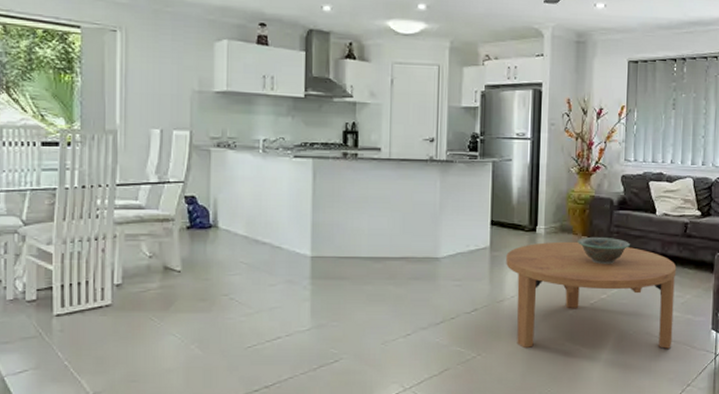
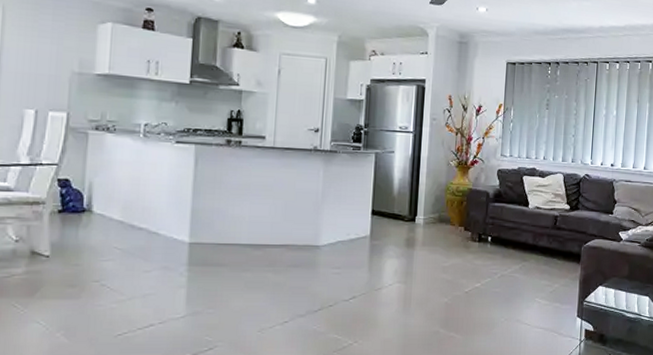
coffee table: present [506,241,677,349] -> none [385,231,547,336]
decorative bowl: present [578,236,630,265] -> none [455,227,504,255]

